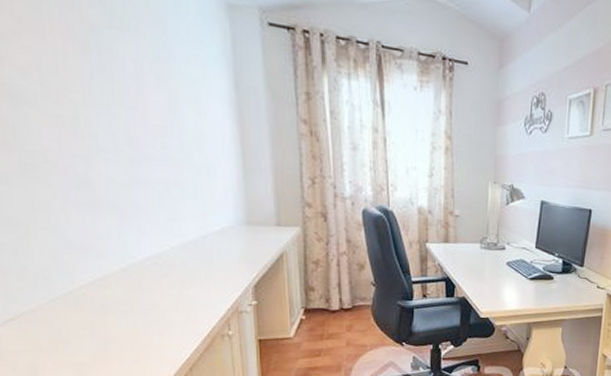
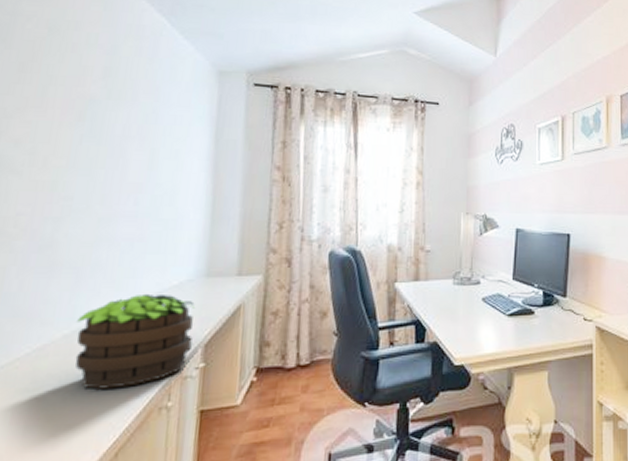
potted plant: none [130,236,242,317] -> present [75,293,196,389]

